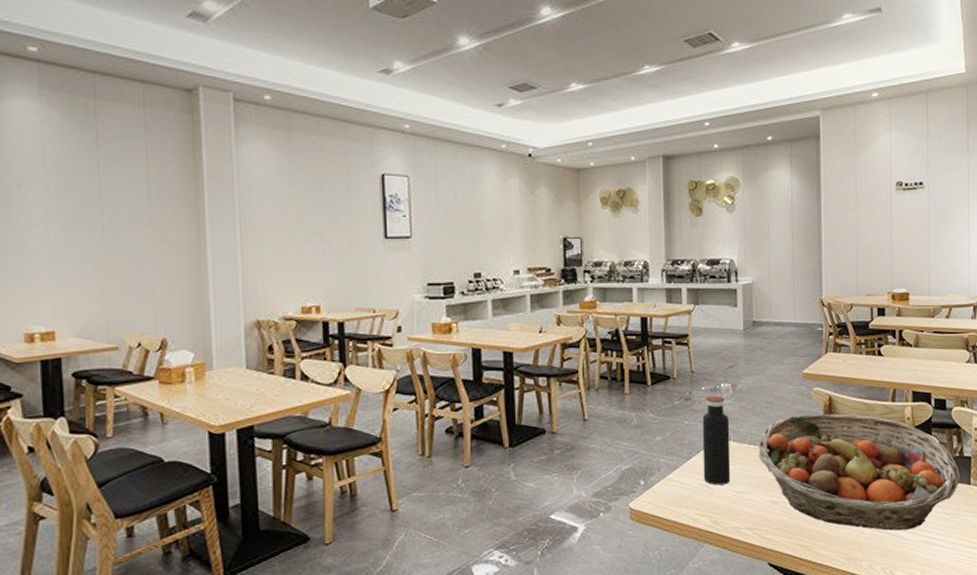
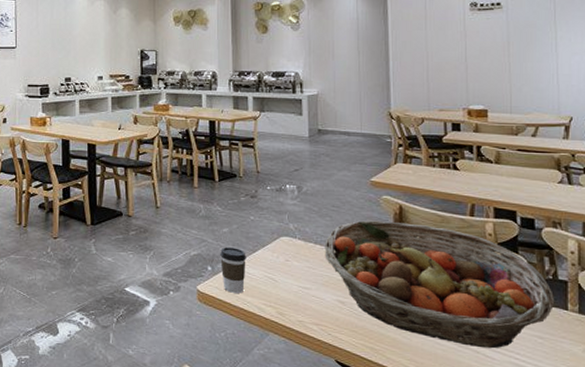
coffee cup: none [653,457,681,506] -> present [220,247,246,293]
water bottle: present [702,395,731,485] -> none [267,195,296,280]

